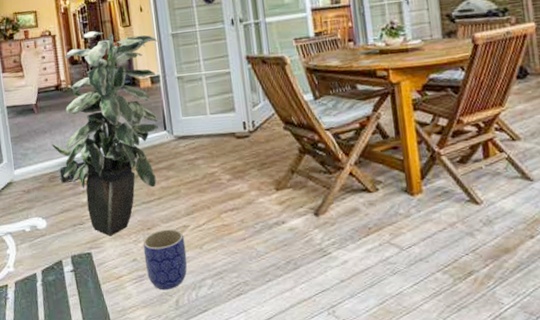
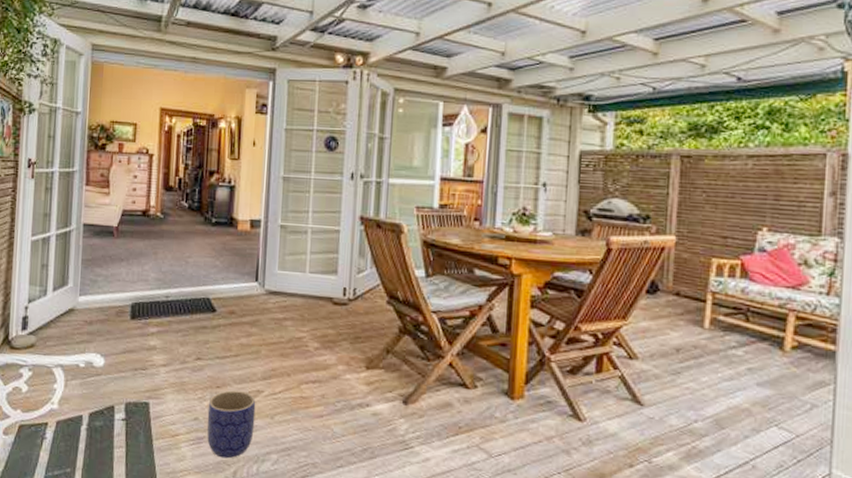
indoor plant: present [52,31,160,237] -> none [127,157,266,389]

